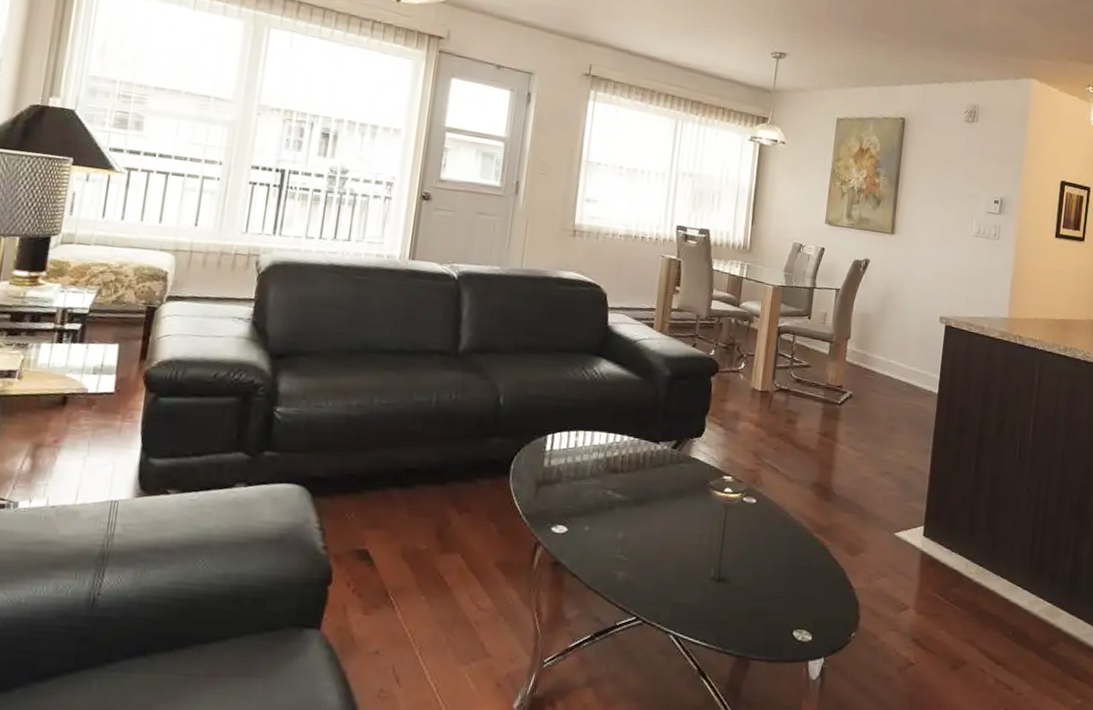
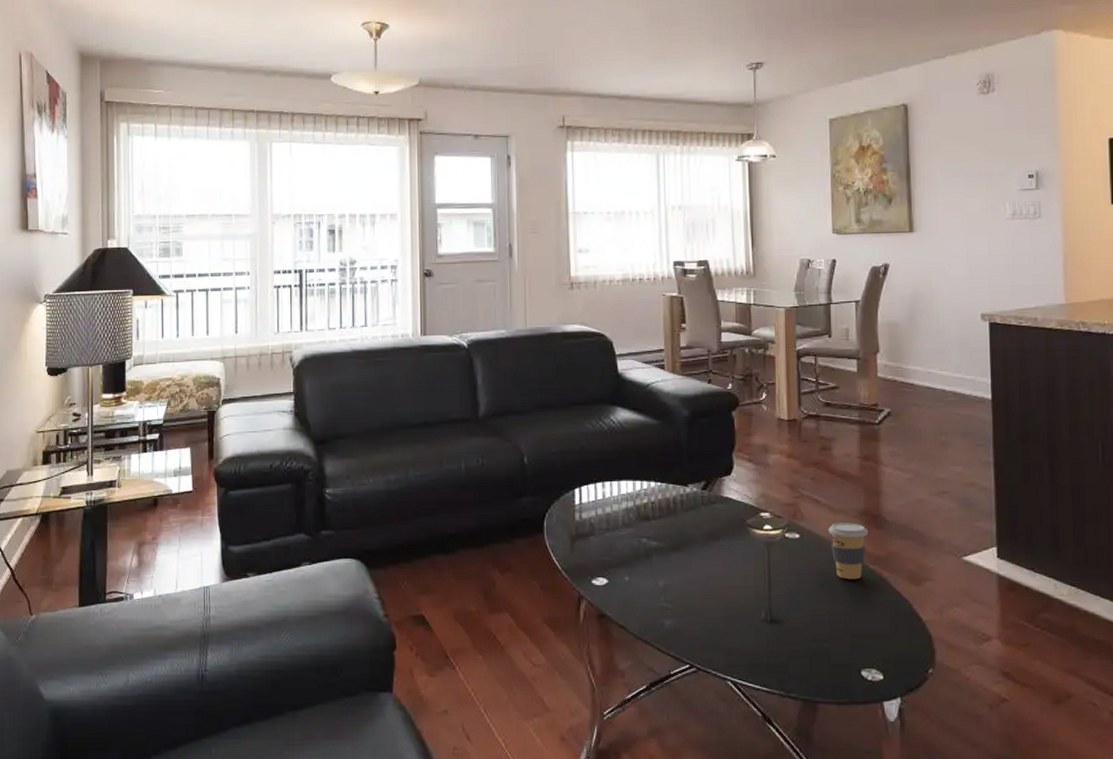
coffee cup: none [782,492,818,546] -> present [827,523,869,580]

